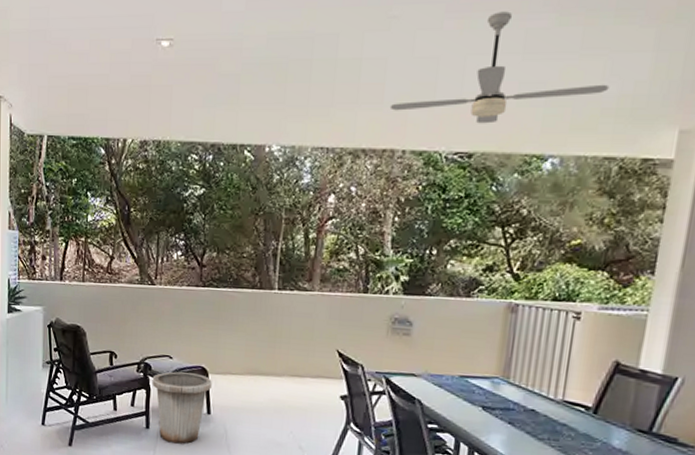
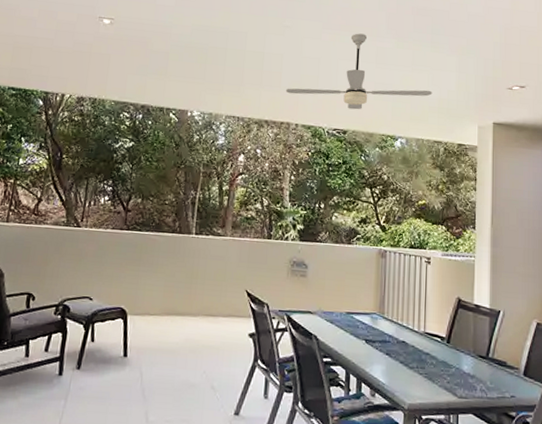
trash can: present [152,371,212,444] -> none [69,313,130,391]

